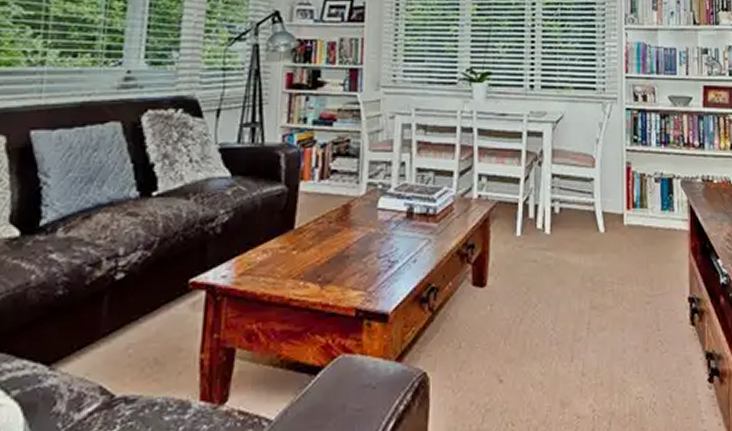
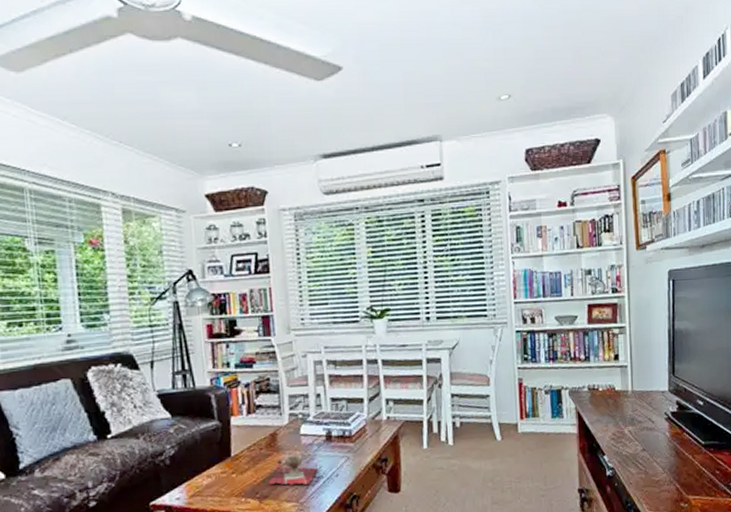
decorative bowl: none [333,232,395,270] -> present [268,454,319,485]

